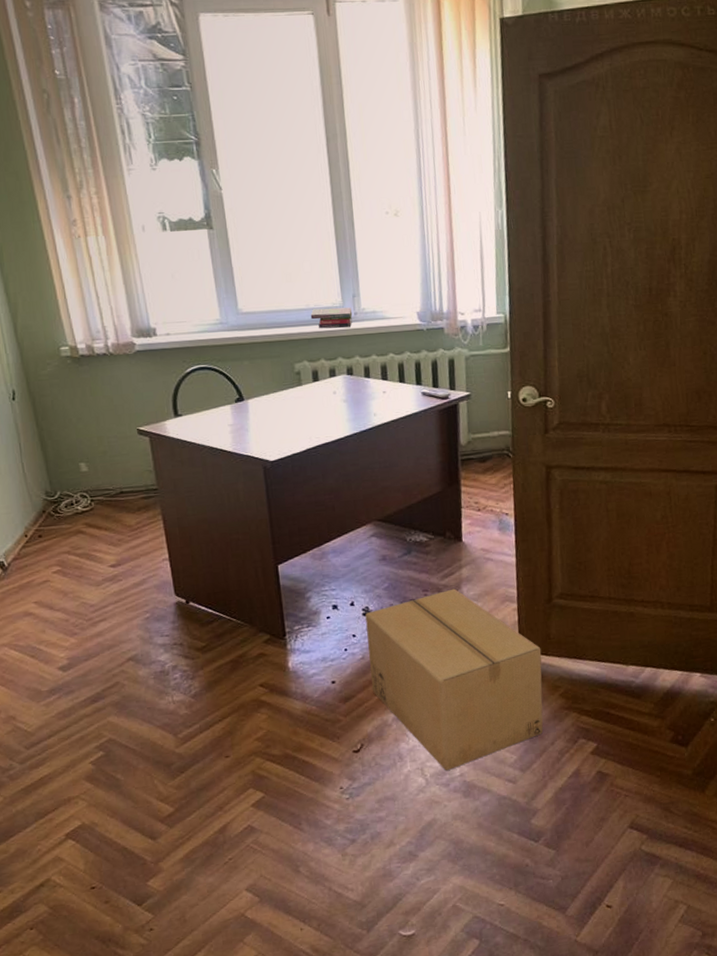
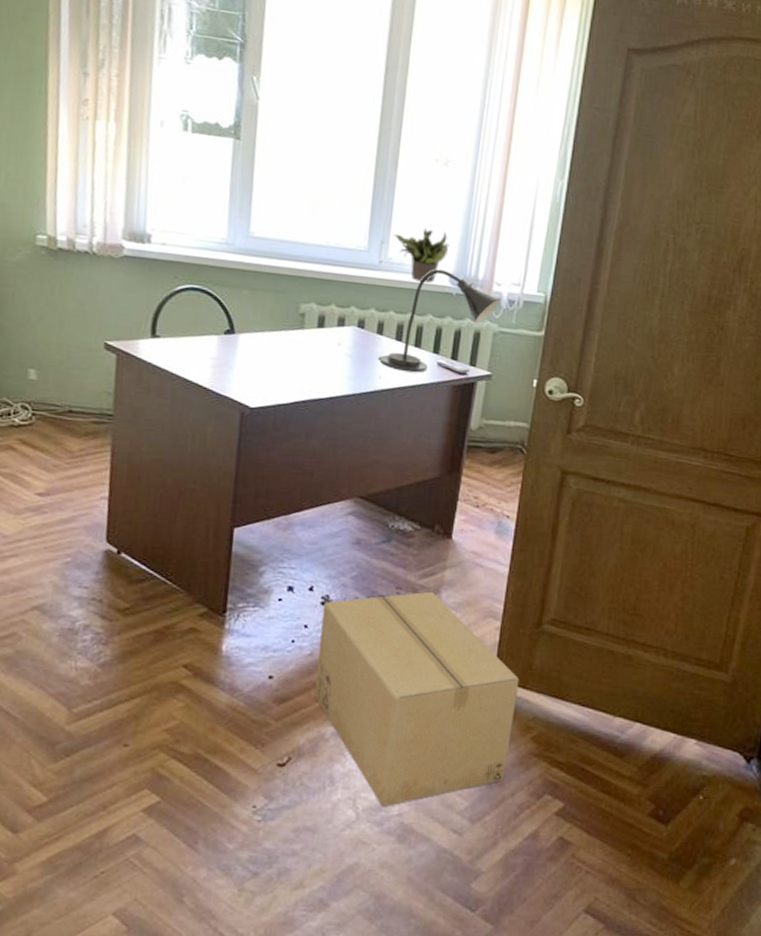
books: present [310,307,353,329] -> none [329,247,377,276]
potted plant: none [362,275,413,325] -> present [393,228,450,283]
desk lamp: none [370,310,467,407] -> present [378,269,501,373]

